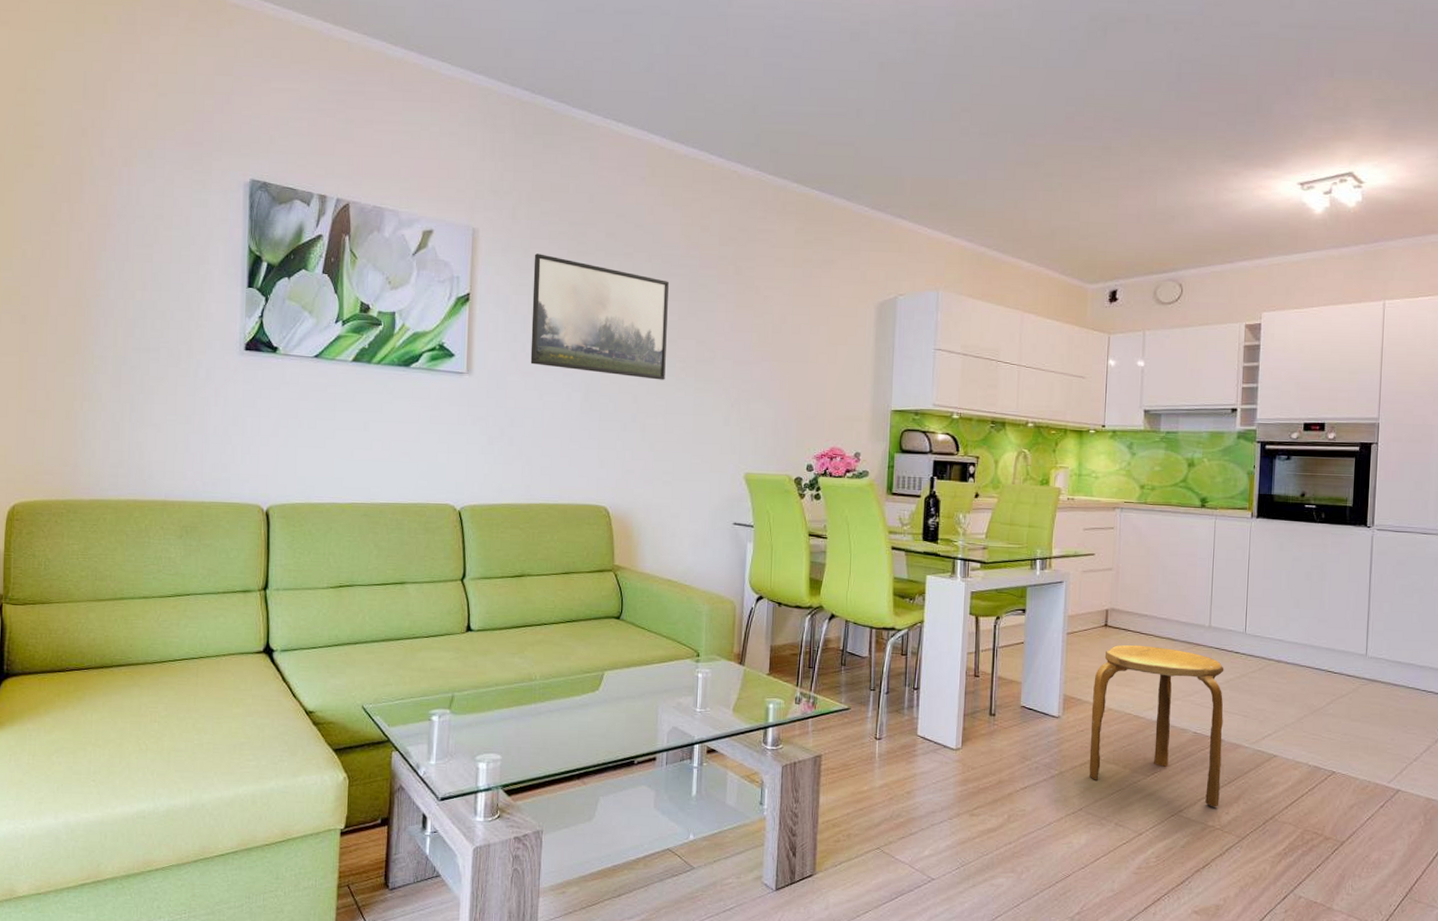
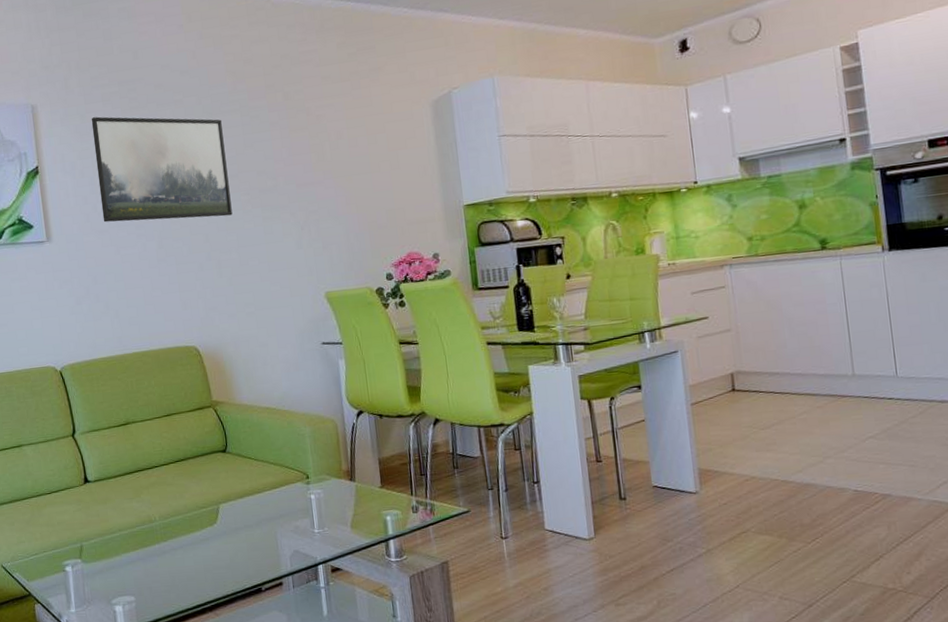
stool: present [1089,644,1224,807] -> none [729,404,898,568]

